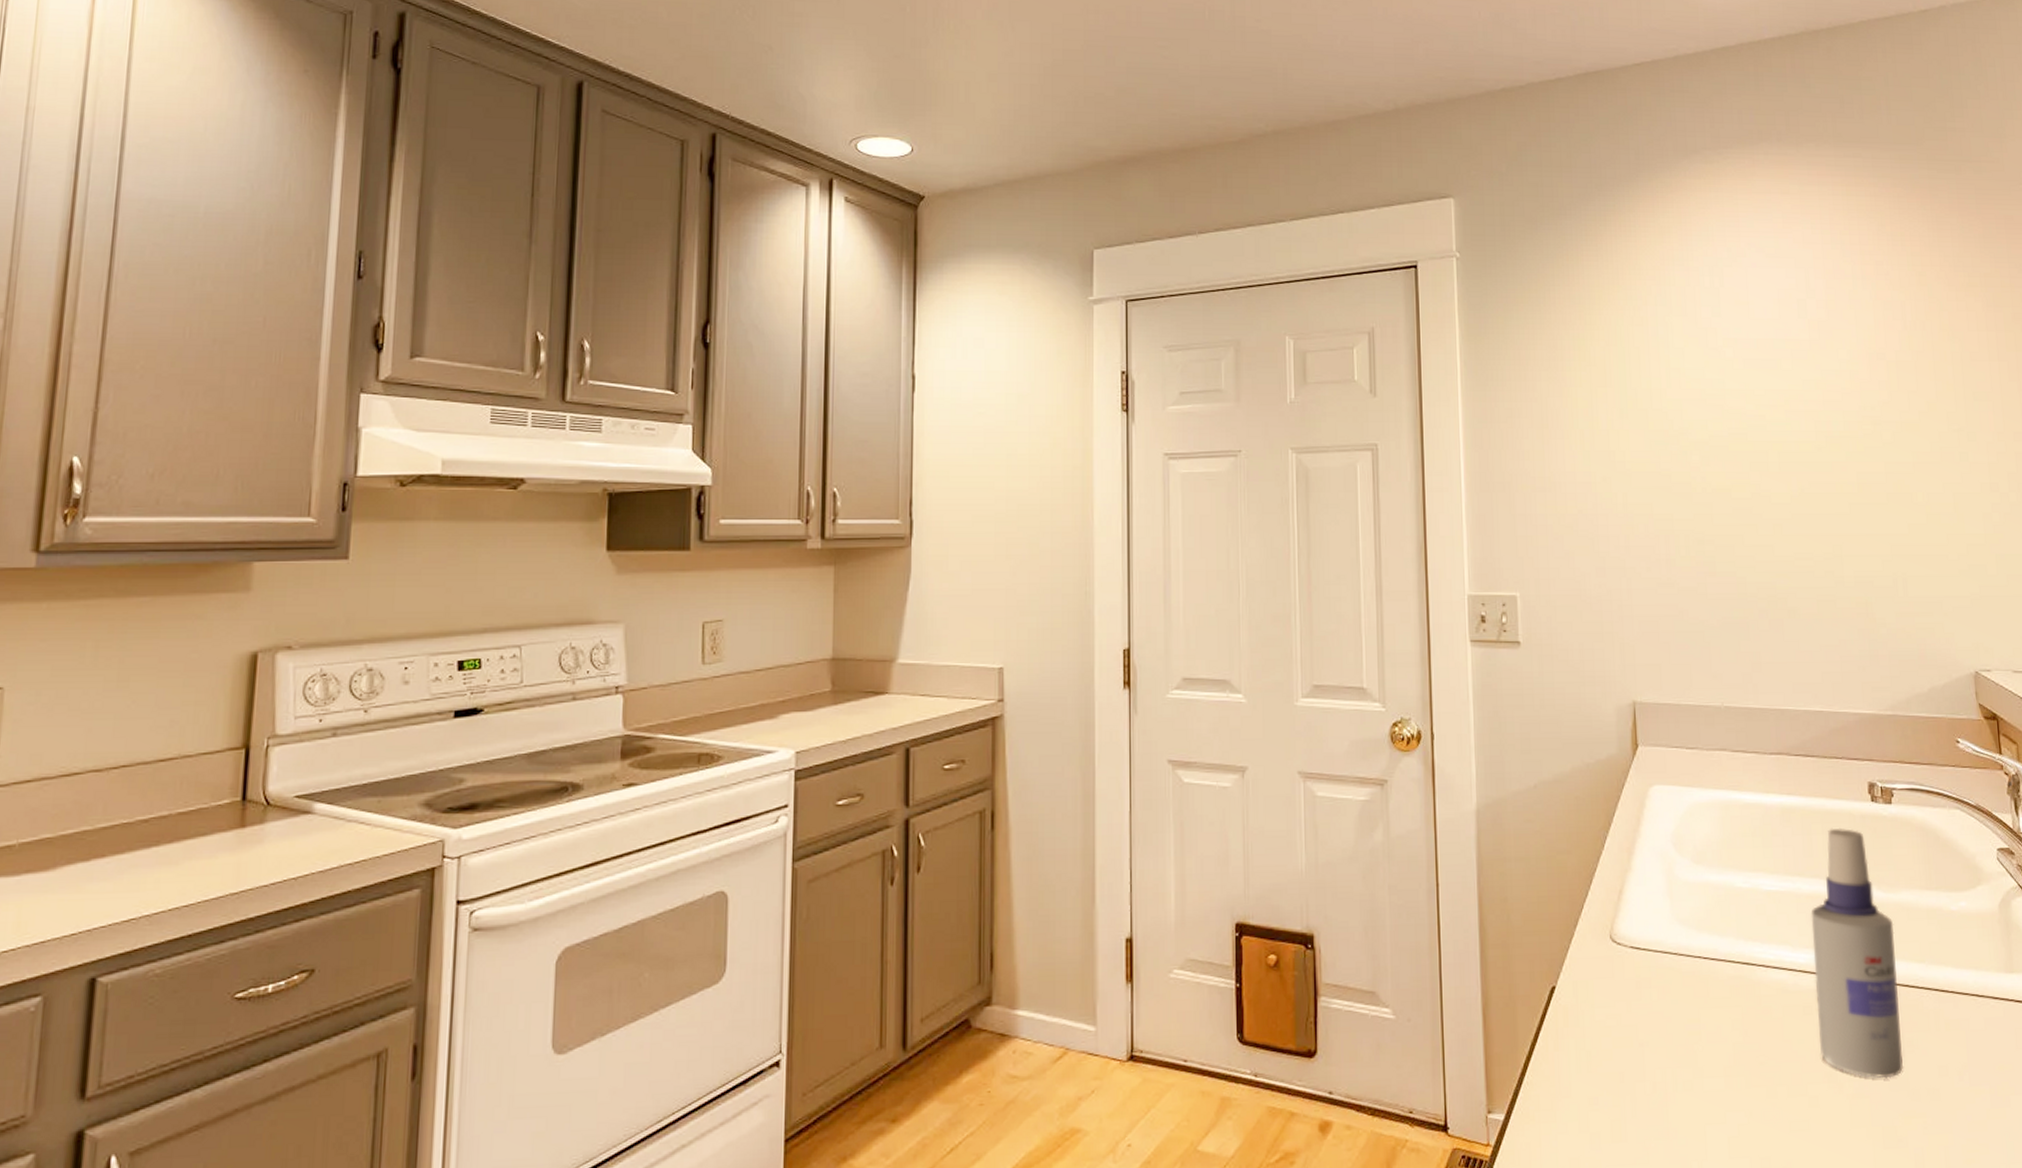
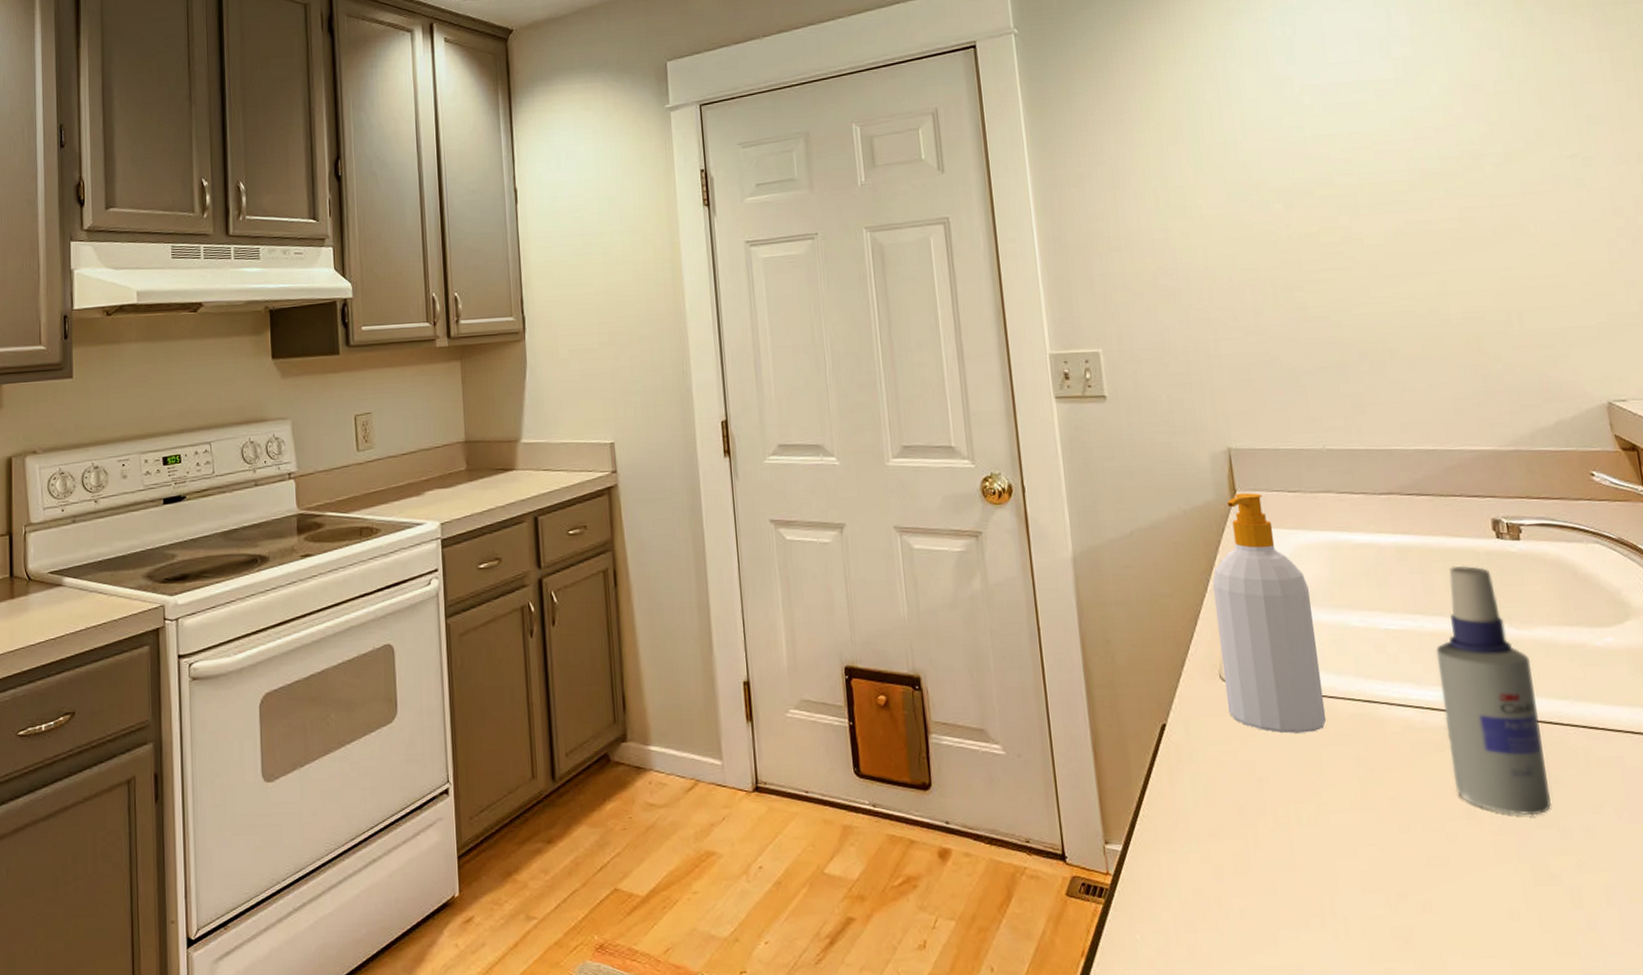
soap bottle: none [1609,747,1707,997] -> present [1212,492,1327,734]

